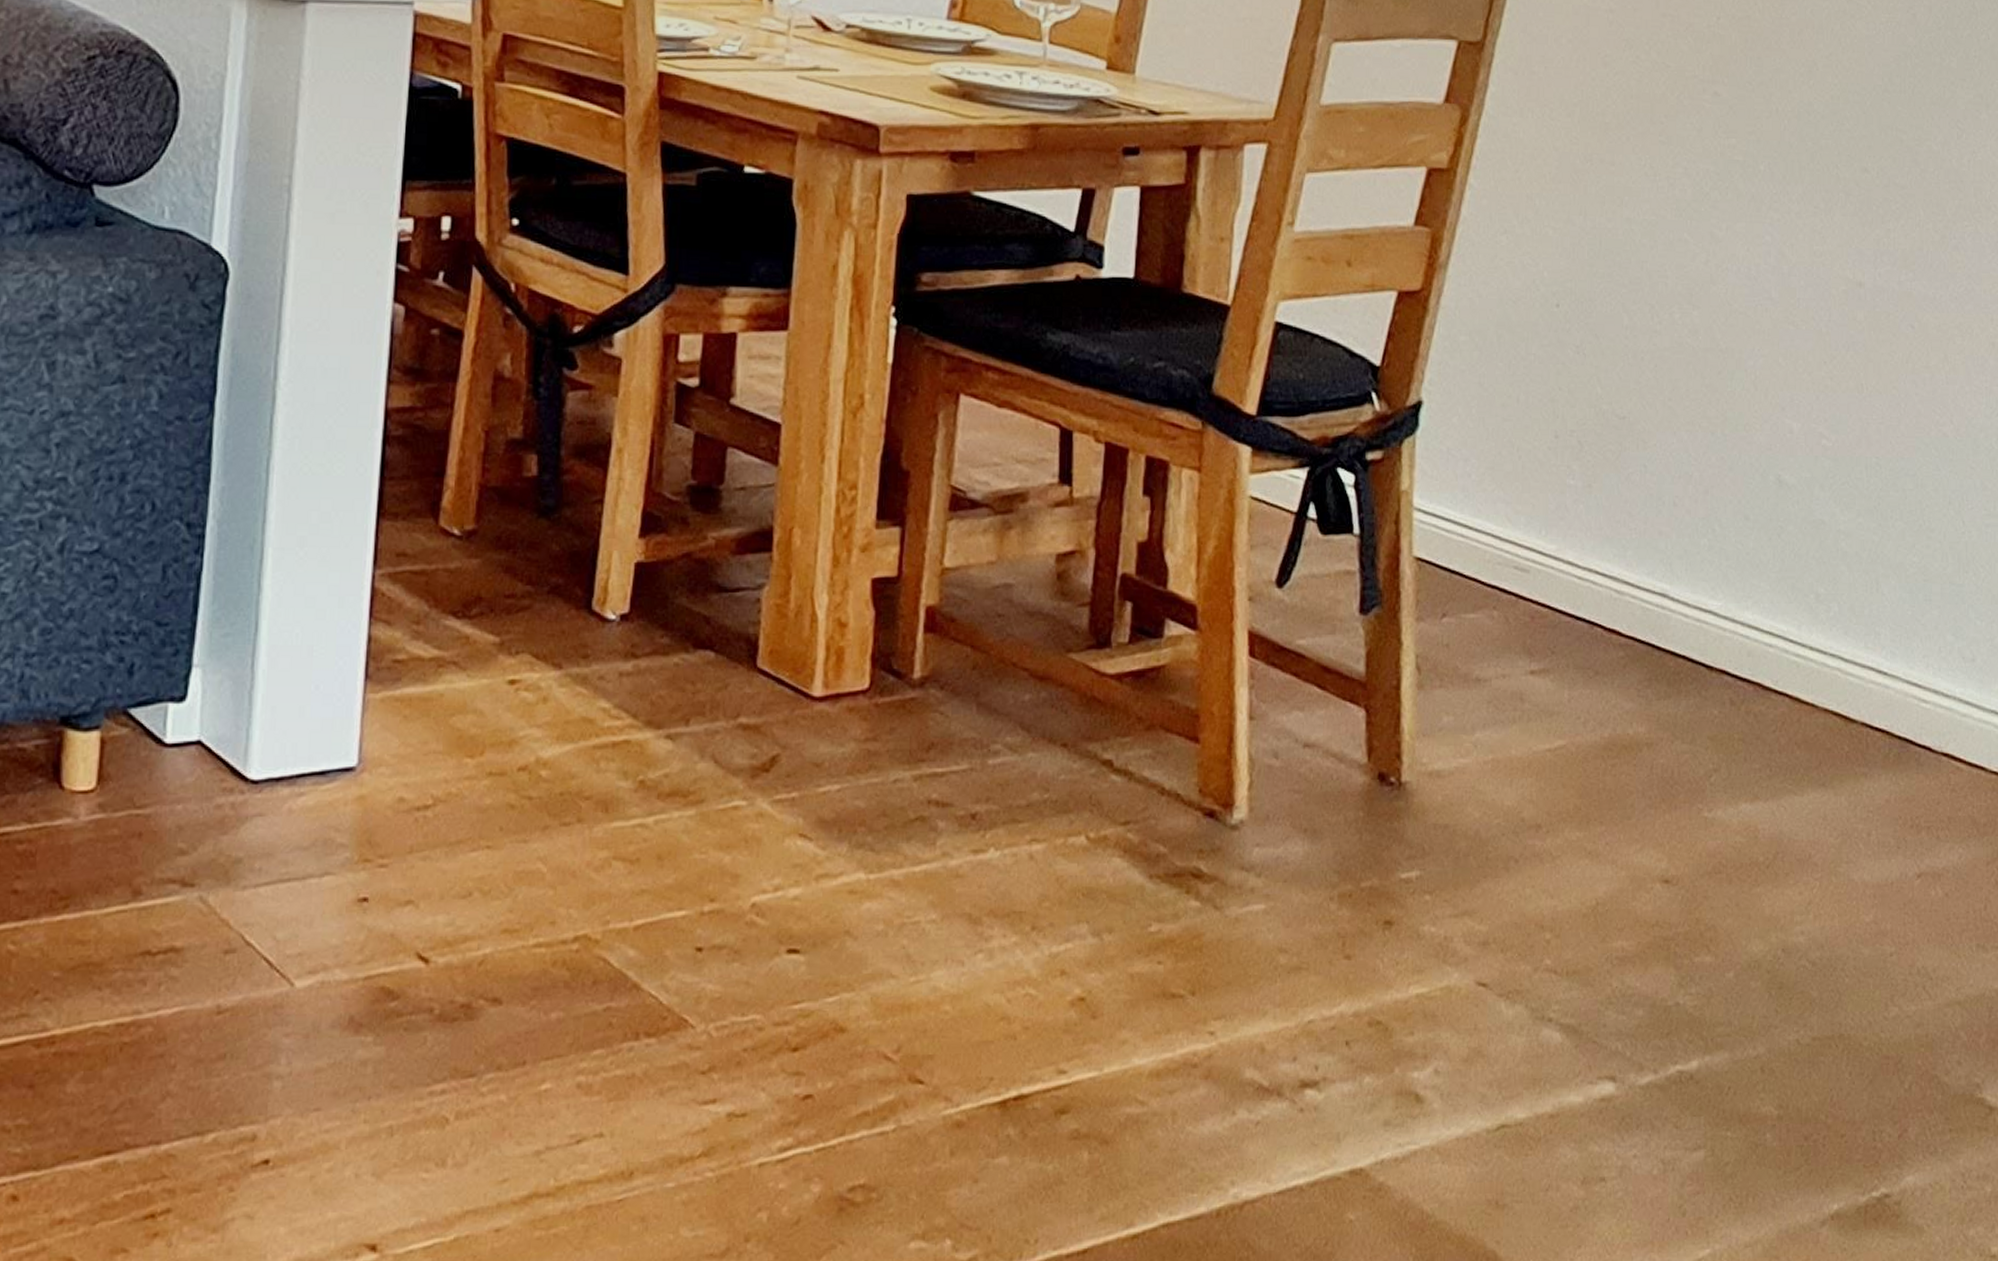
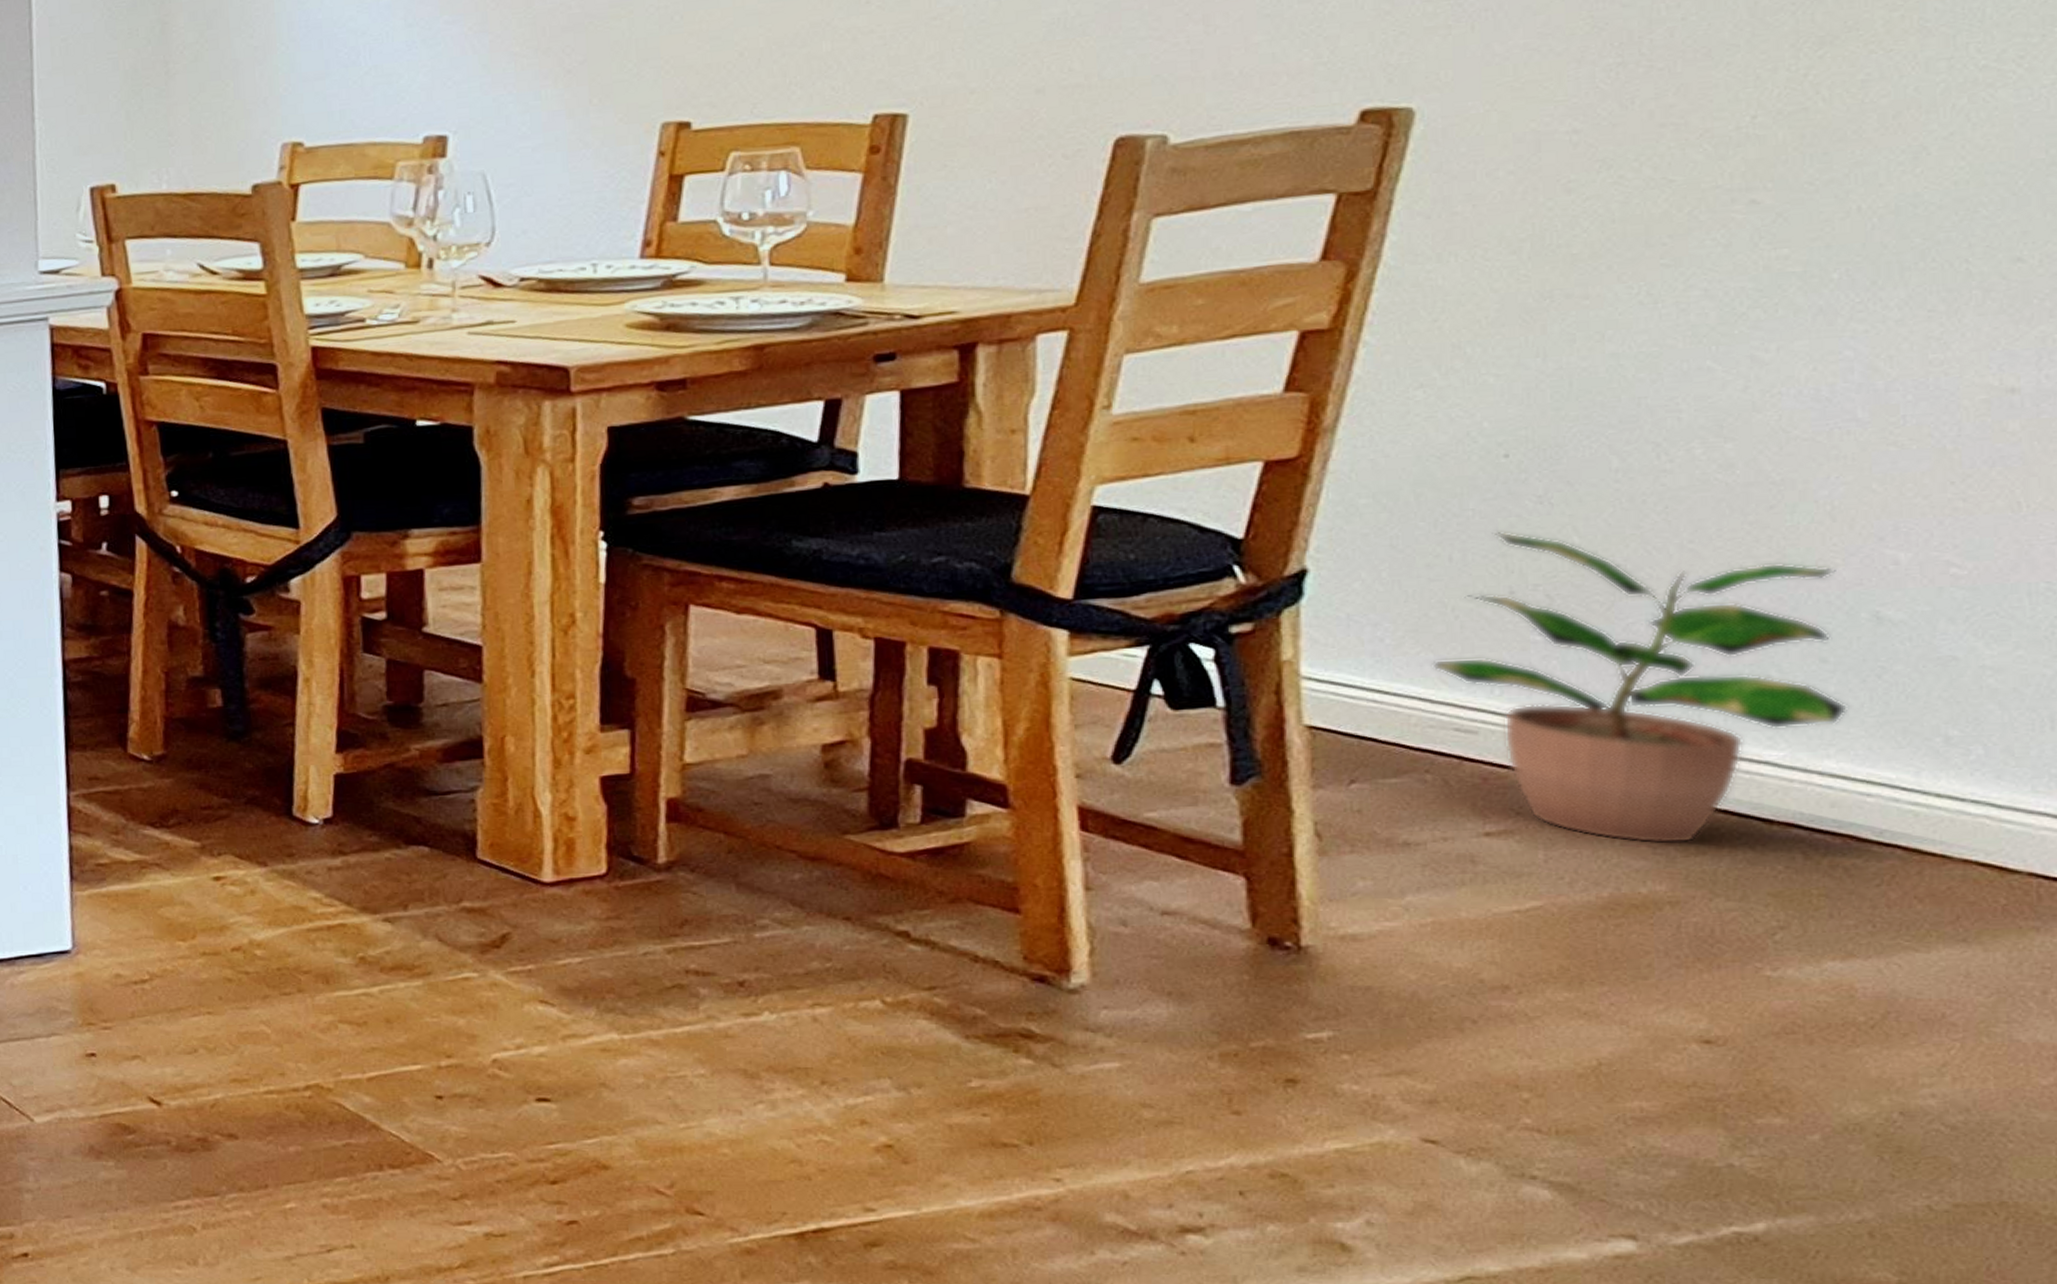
potted plant: none [1502,376,1760,687] -> present [1432,530,1848,844]

